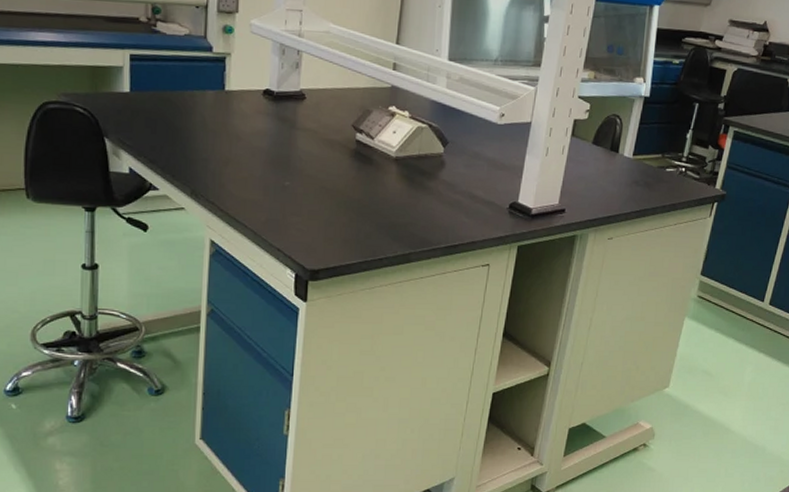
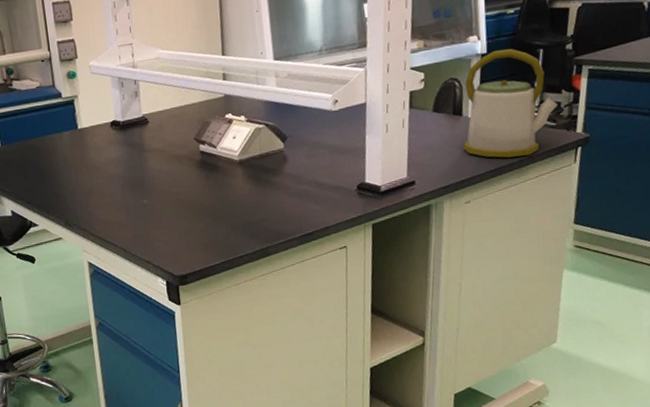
kettle: none [614,96,703,202] -> present [463,49,558,158]

